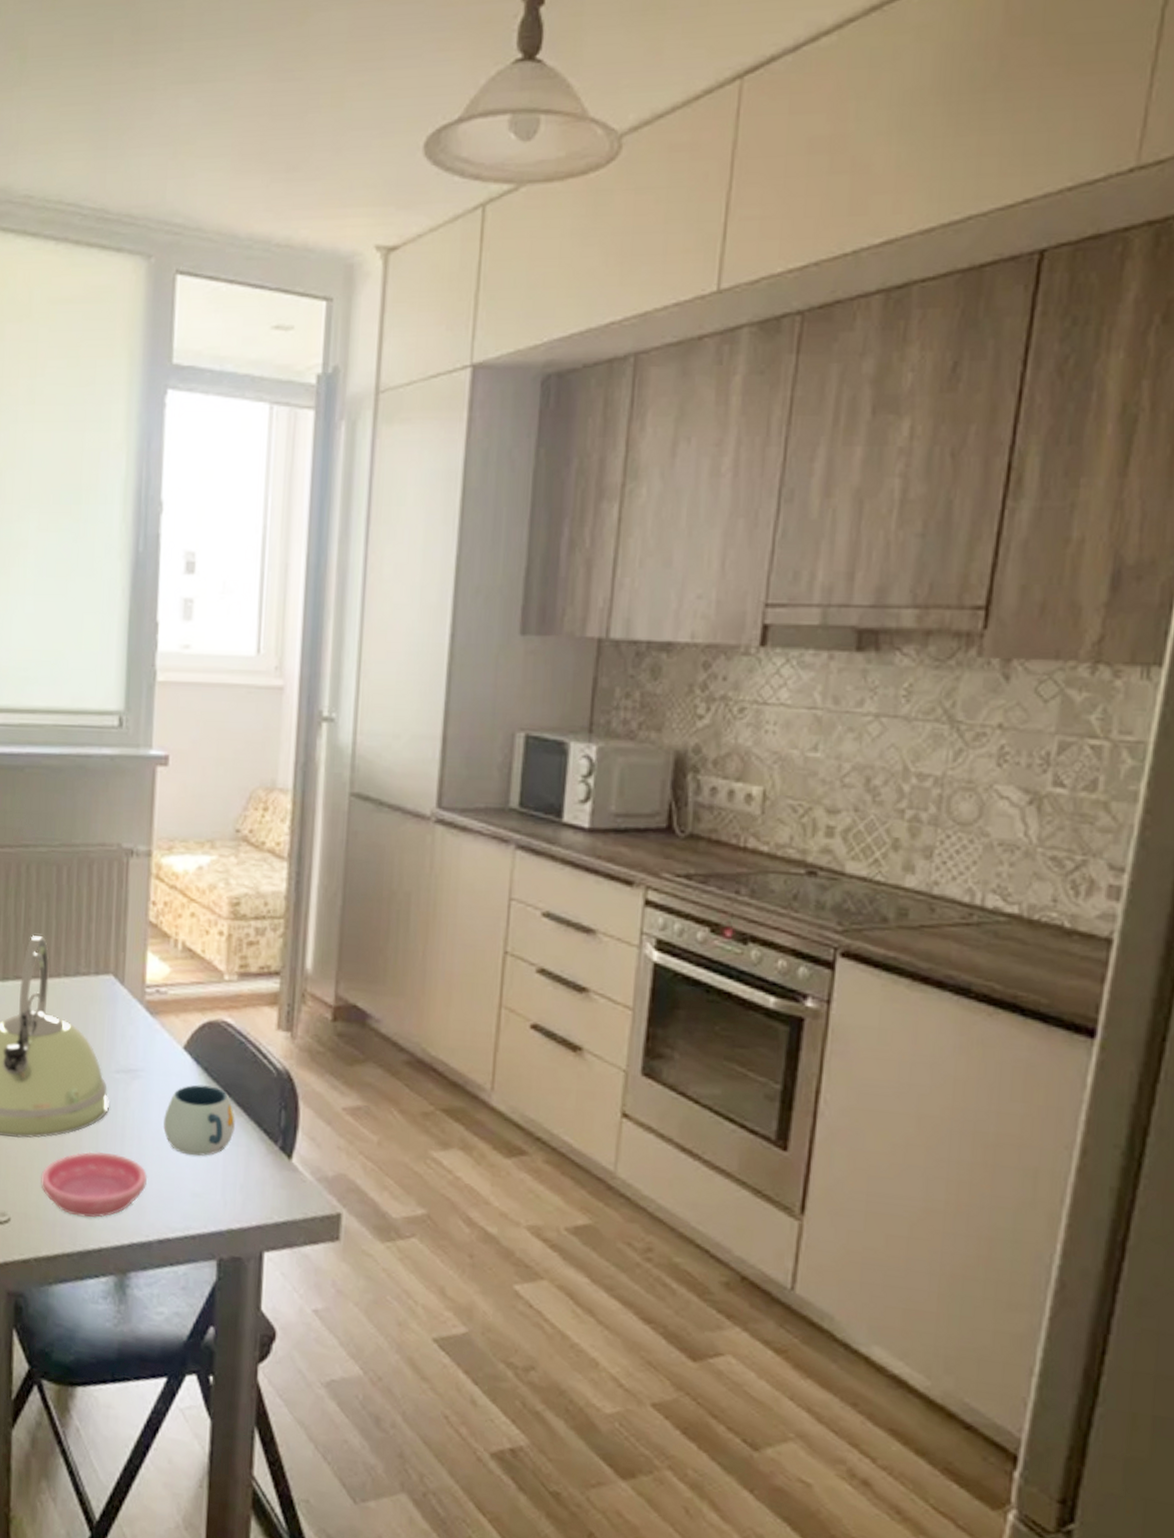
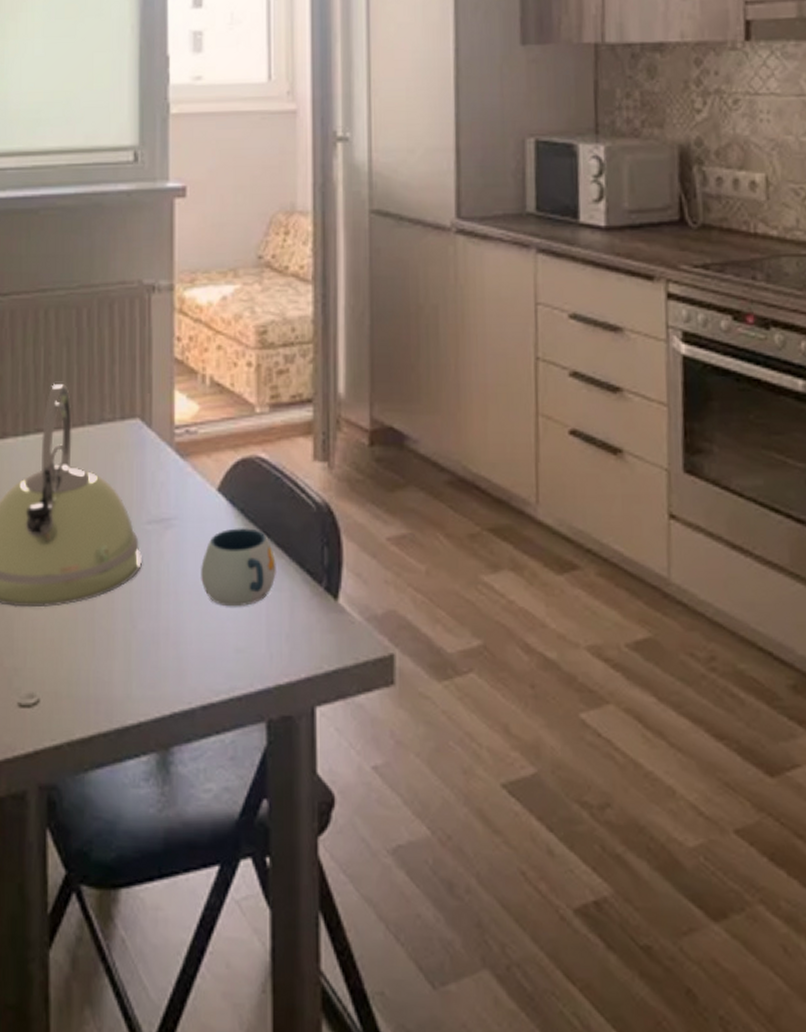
saucer: present [41,1151,148,1218] -> none [71,613,187,689]

